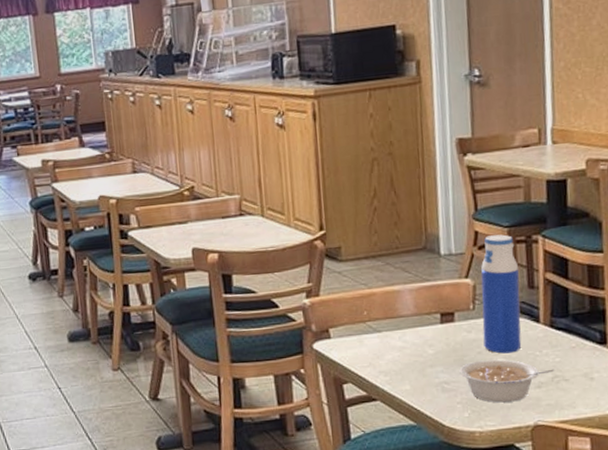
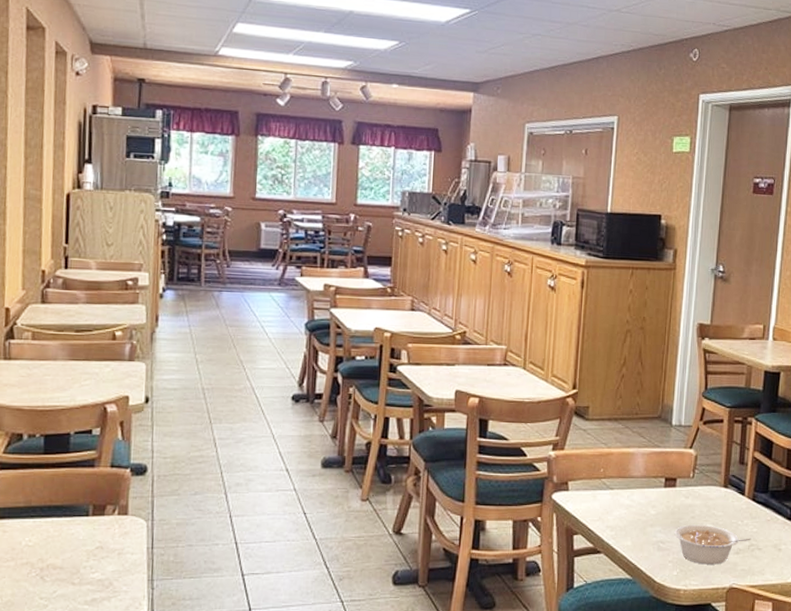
water bottle: present [480,234,522,354] -> none [697,413,733,520]

